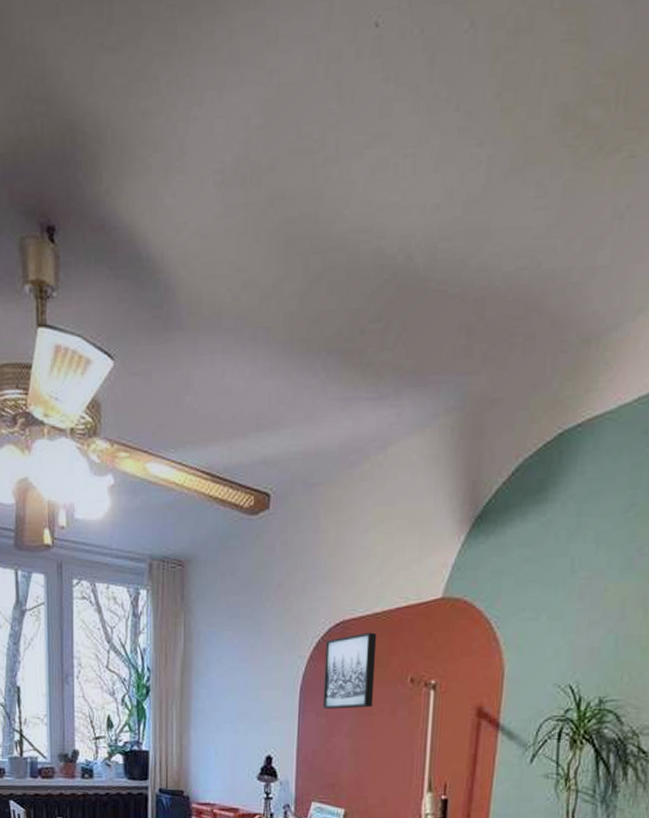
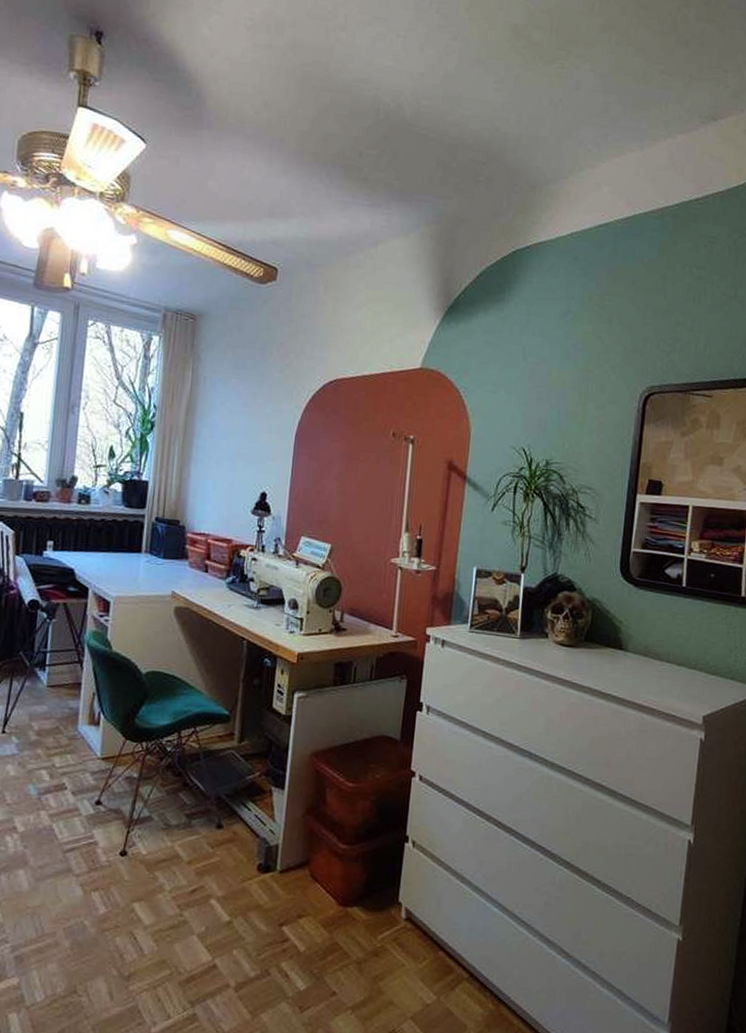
wall art: present [323,632,377,709] -> none [315,390,365,456]

